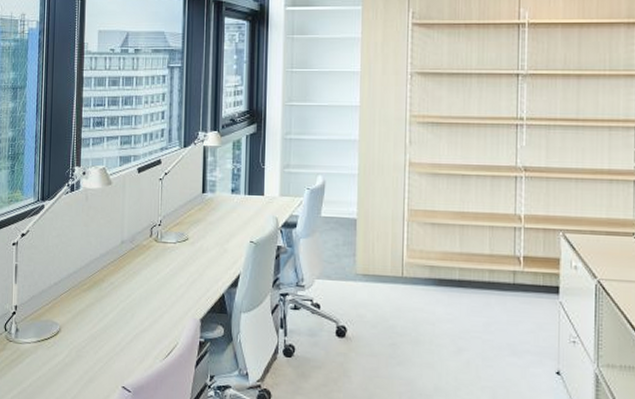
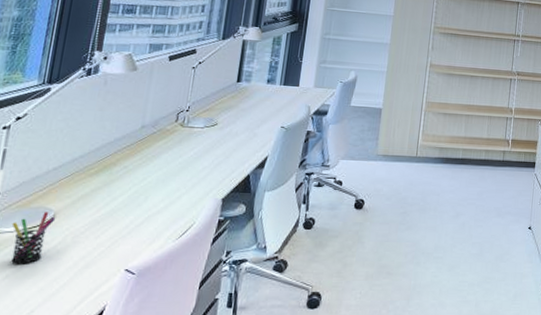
pen holder: none [29,325,61,374] -> present [11,212,56,264]

